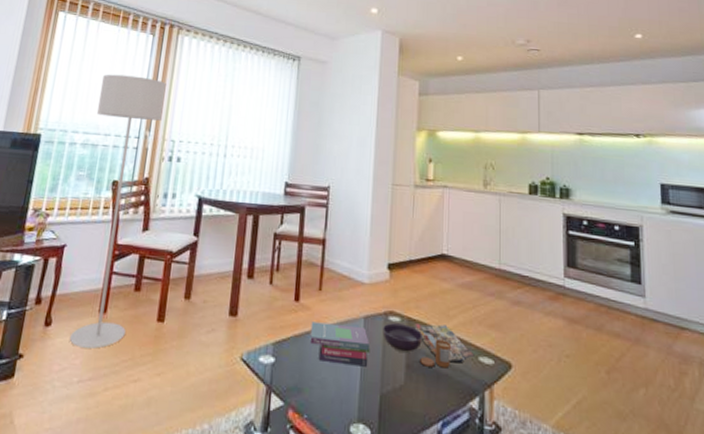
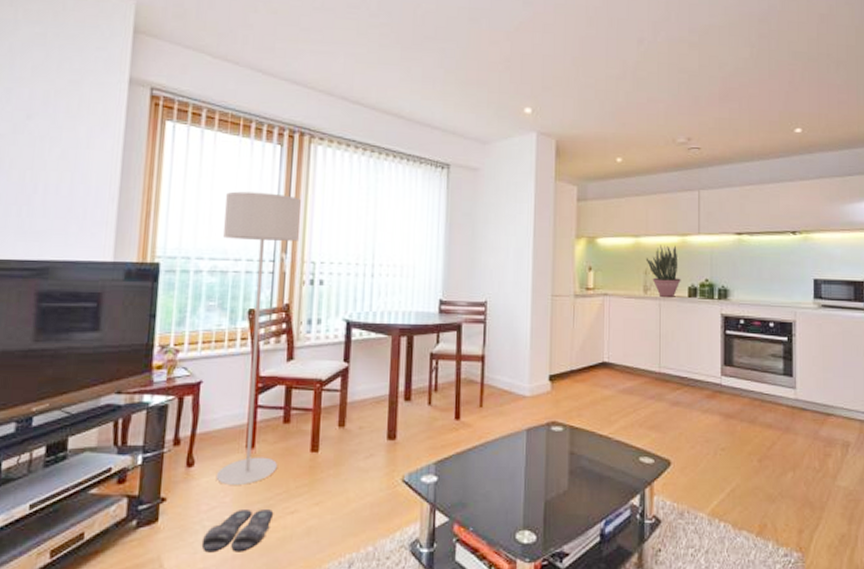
slippers: none [50,373,118,417] -> present [201,510,273,553]
books: present [309,321,370,367] -> none [472,438,534,477]
bowl: present [382,323,422,354] -> none [545,433,585,461]
magazine: present [413,324,475,364] -> none [575,430,635,465]
candle: present [420,339,450,369] -> none [583,445,612,471]
potted plant: none [485,141,521,195] -> present [645,245,681,299]

